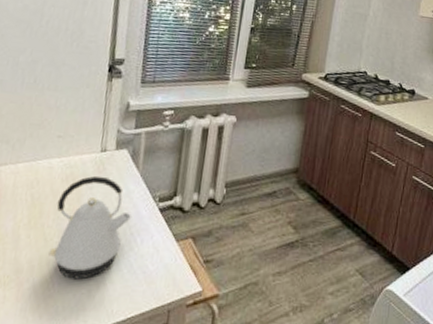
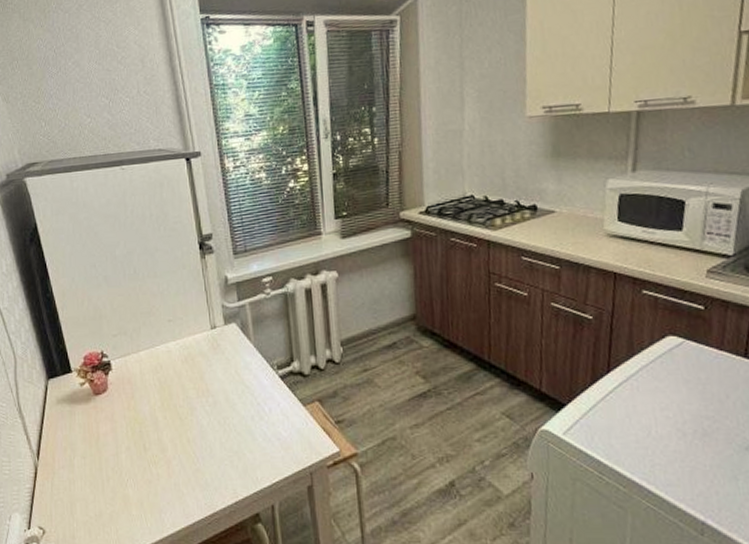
kettle: present [48,175,132,280] -> none [183,352,255,452]

